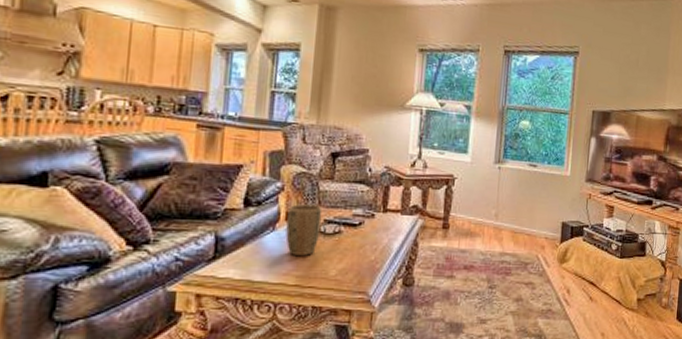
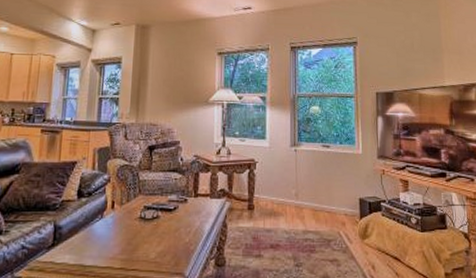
plant pot: present [285,204,323,256] -> none [112,193,143,240]

